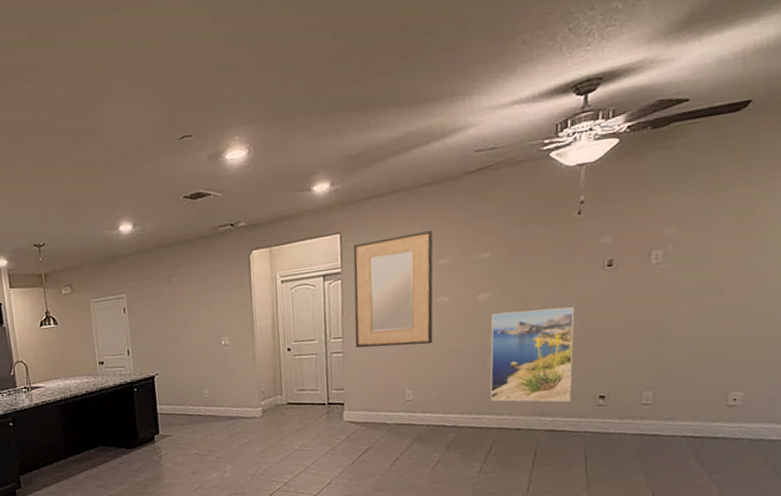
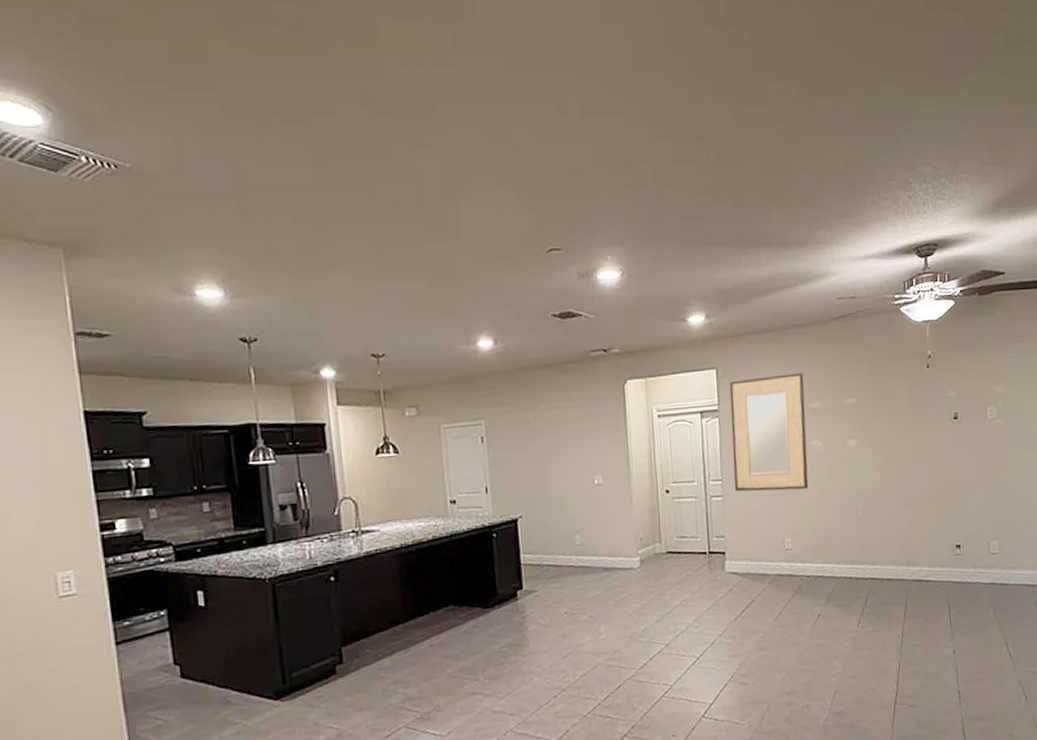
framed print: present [490,307,575,402] -> none [860,456,933,552]

